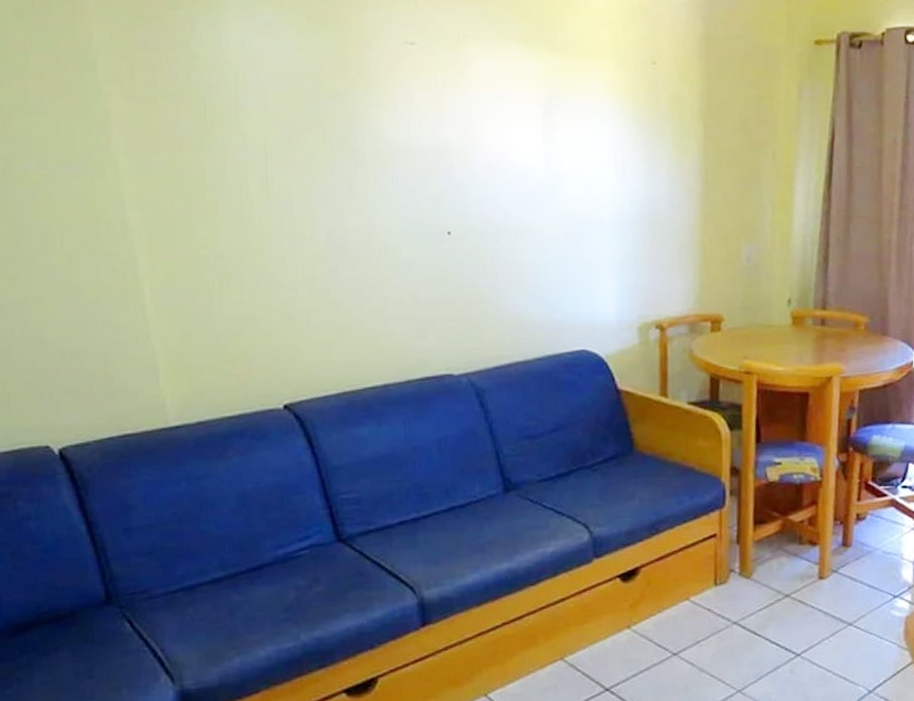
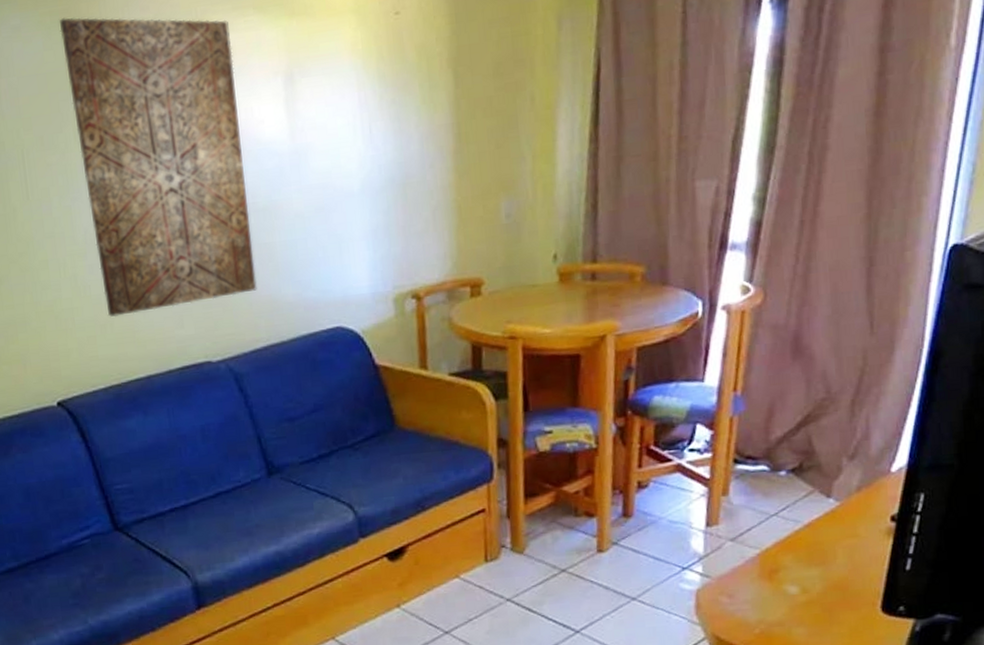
wall art: none [316,22,504,322] -> present [60,17,257,317]

